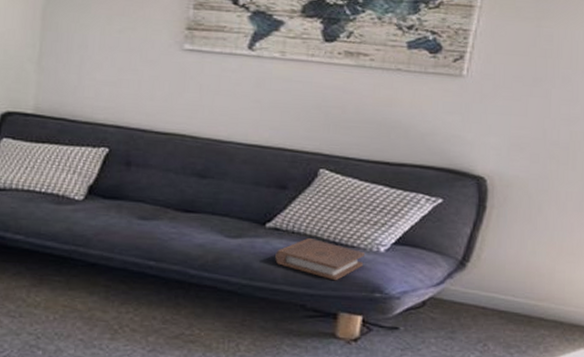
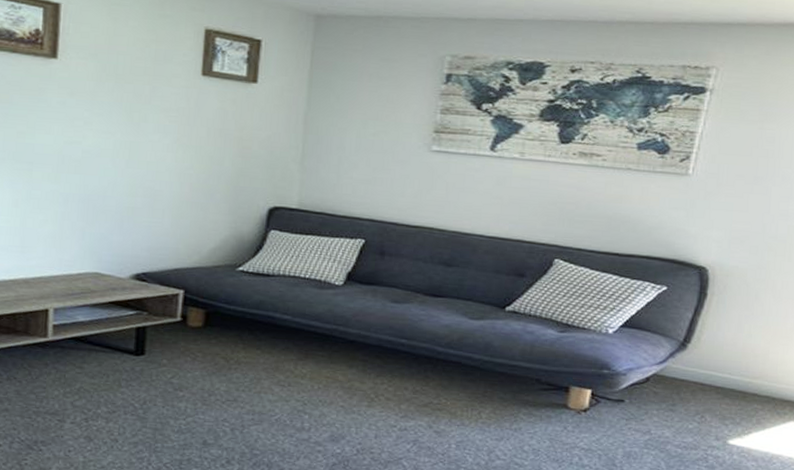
book: present [275,238,364,281] -> none [513,321,594,359]

